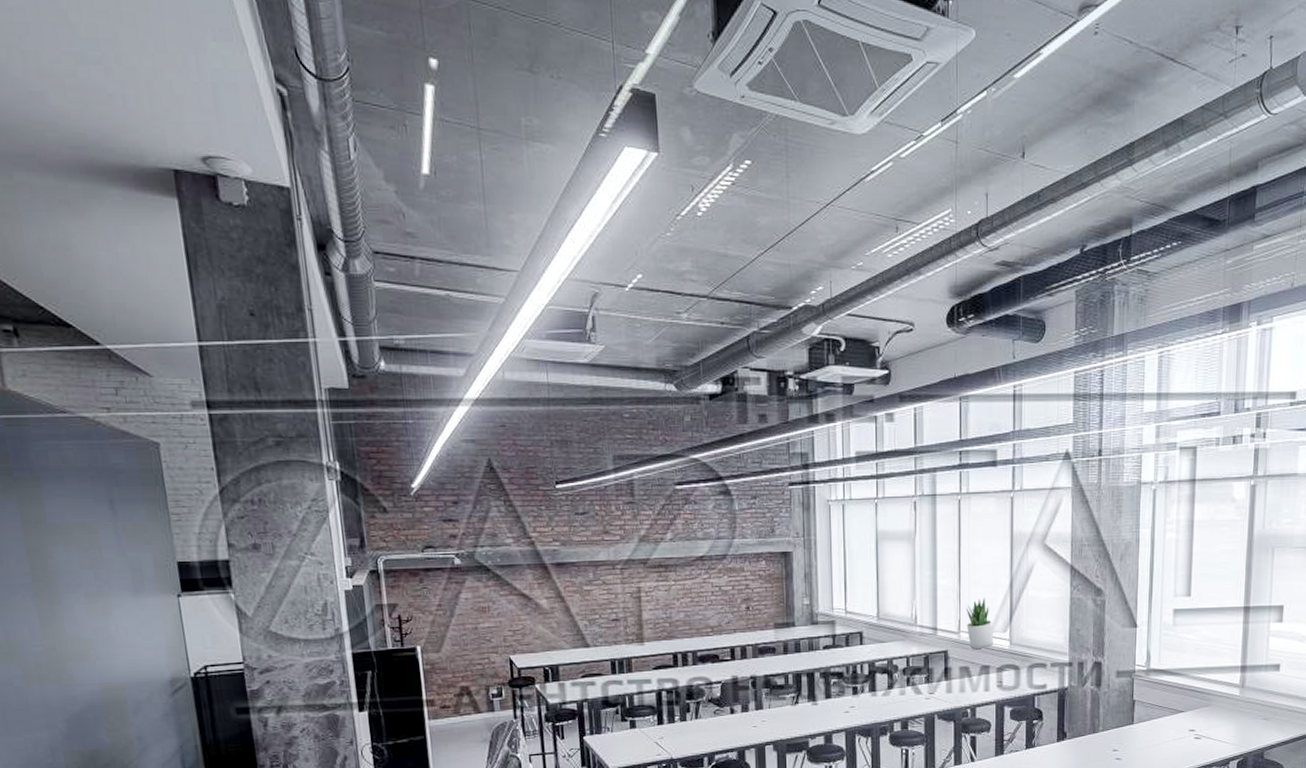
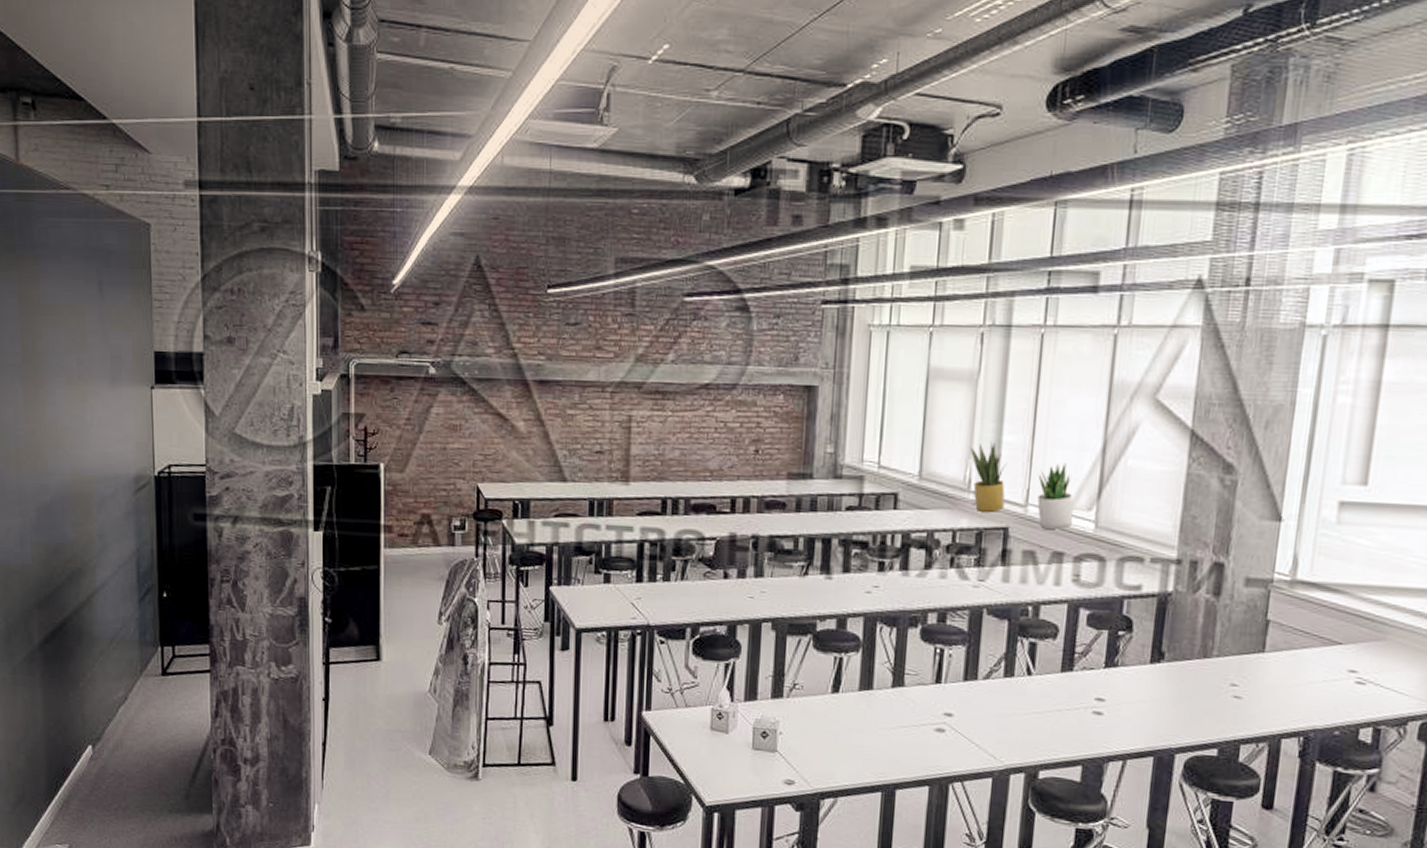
planter: none [913,586,943,640] -> present [969,442,1008,512]

